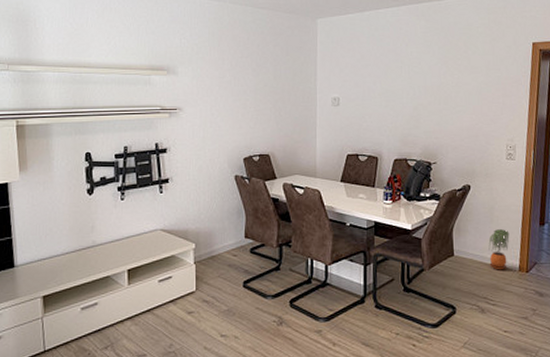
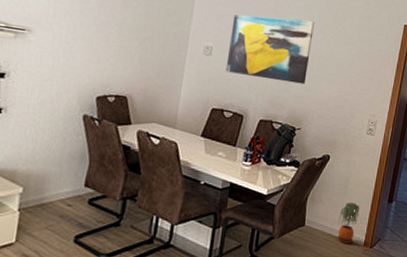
wall art: none [354,56,436,120] -> present [225,14,314,85]

